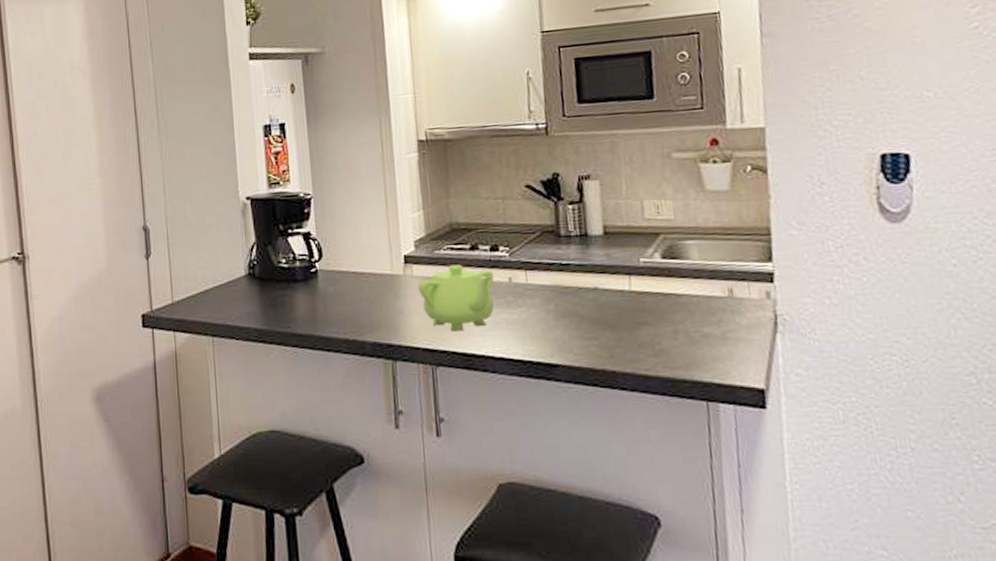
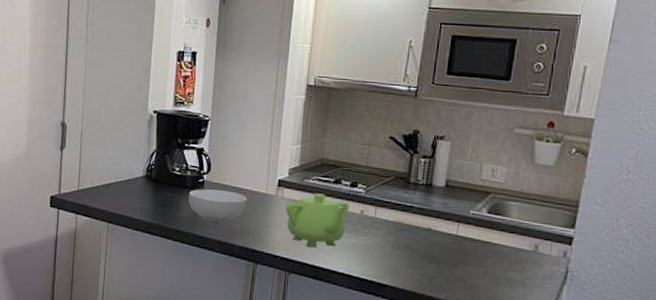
cereal bowl: none [302,277,372,317] -> present [188,189,247,222]

